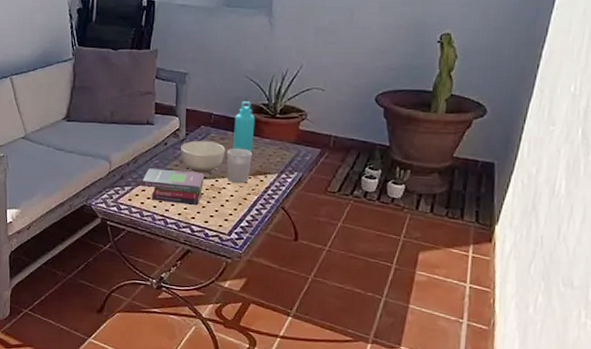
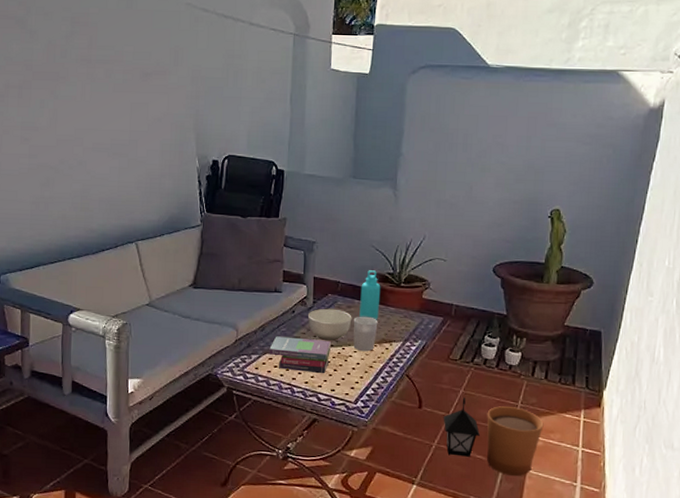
lantern: none [320,230,359,291] -> present [443,397,480,457]
planter: none [365,240,428,312] -> present [486,406,544,477]

